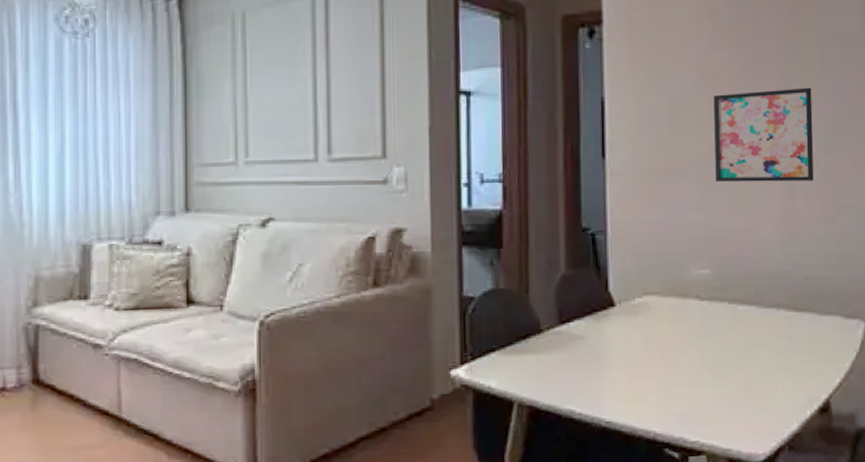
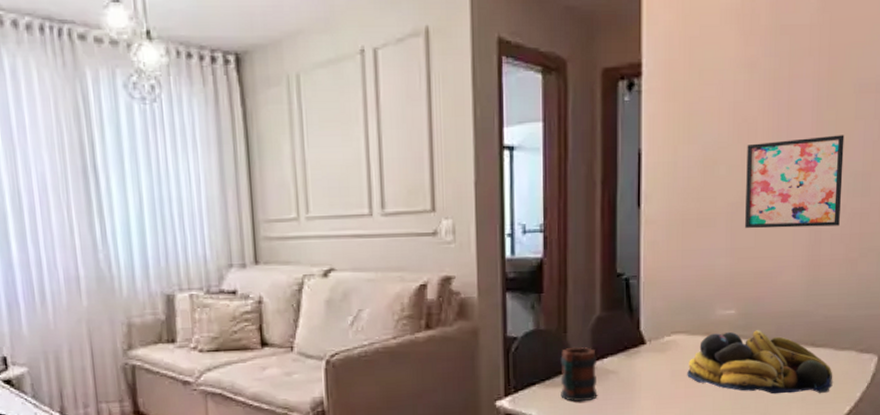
mug: none [522,308,564,372] -> present [560,346,598,402]
fruit bowl: none [661,292,820,364] -> present [687,330,833,394]

